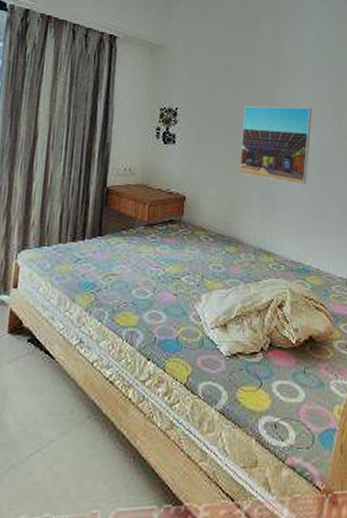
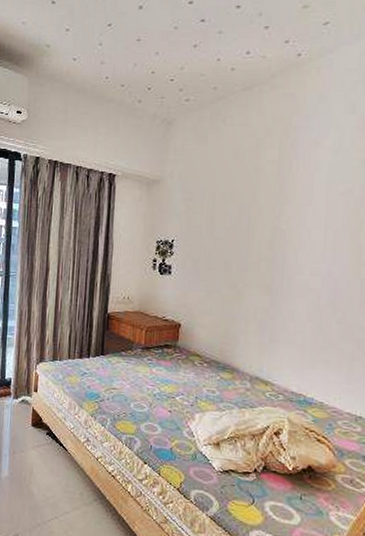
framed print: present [239,106,312,185] -> none [237,234,324,317]

